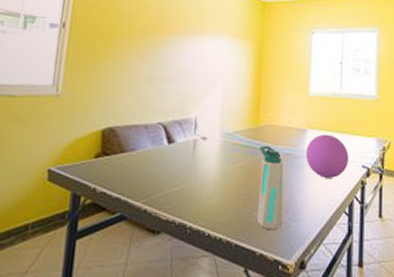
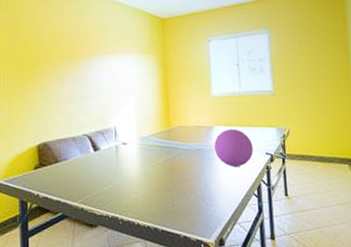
water bottle: present [256,145,284,231] -> none [172,144,201,216]

